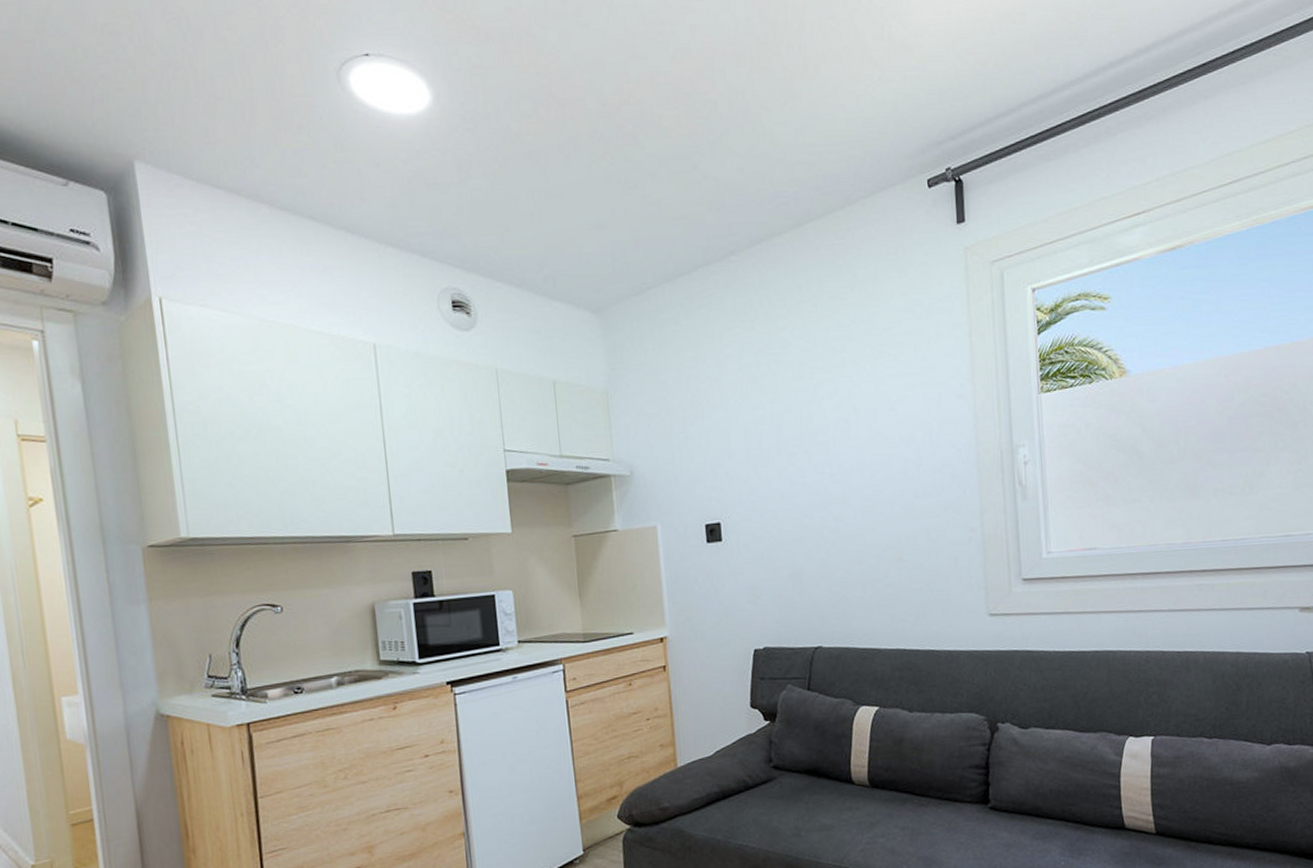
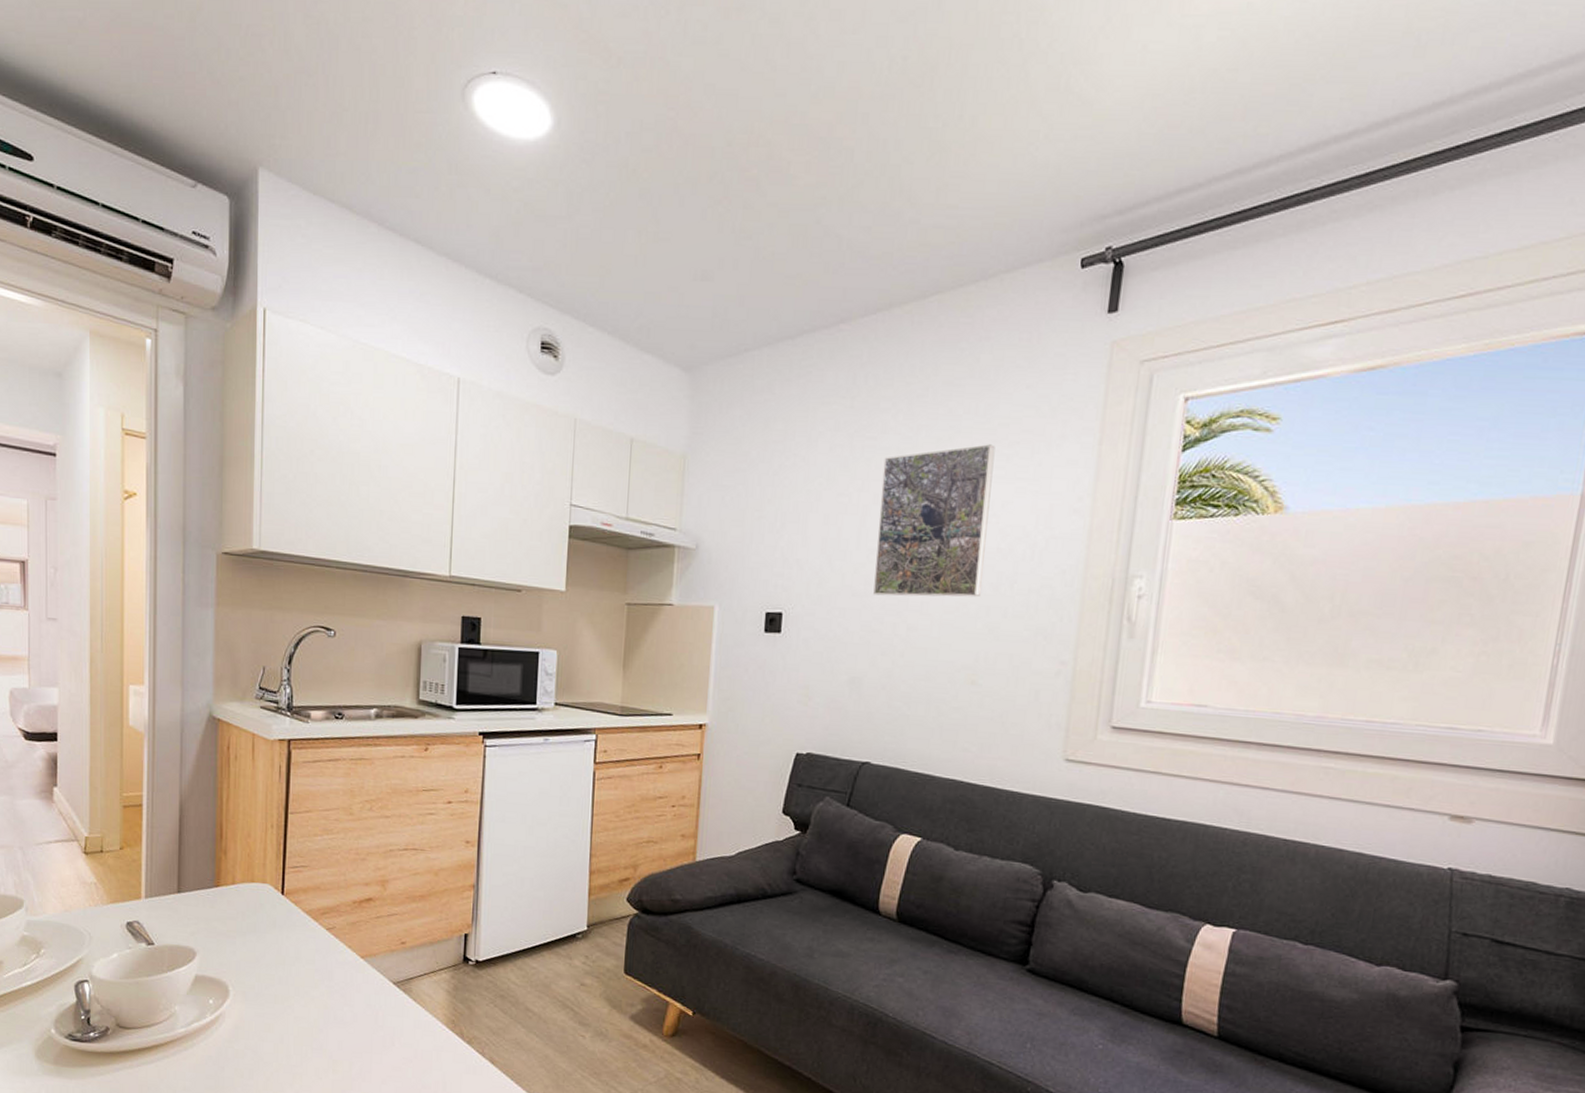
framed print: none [789,347,892,494] -> present [873,444,995,597]

